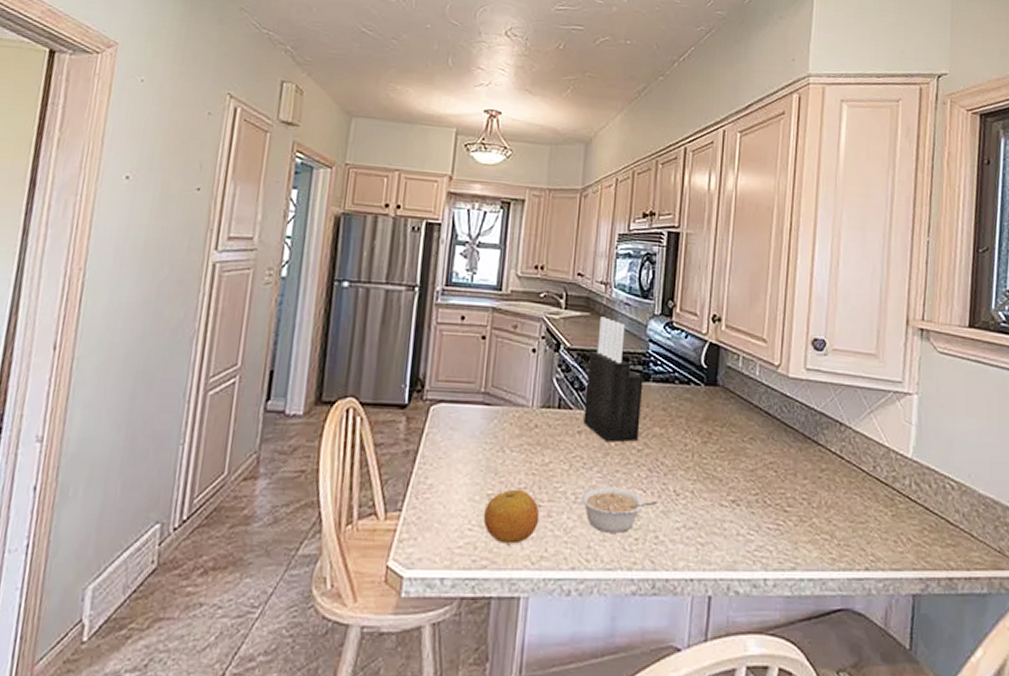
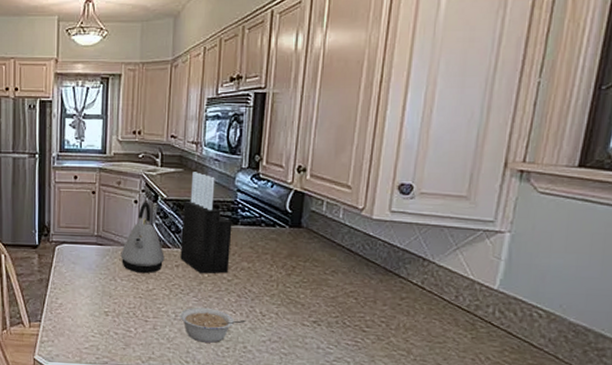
fruit: present [483,489,540,544] -> none [102,308,147,348]
kettle: none [512,351,565,443] -> present [120,202,165,274]

